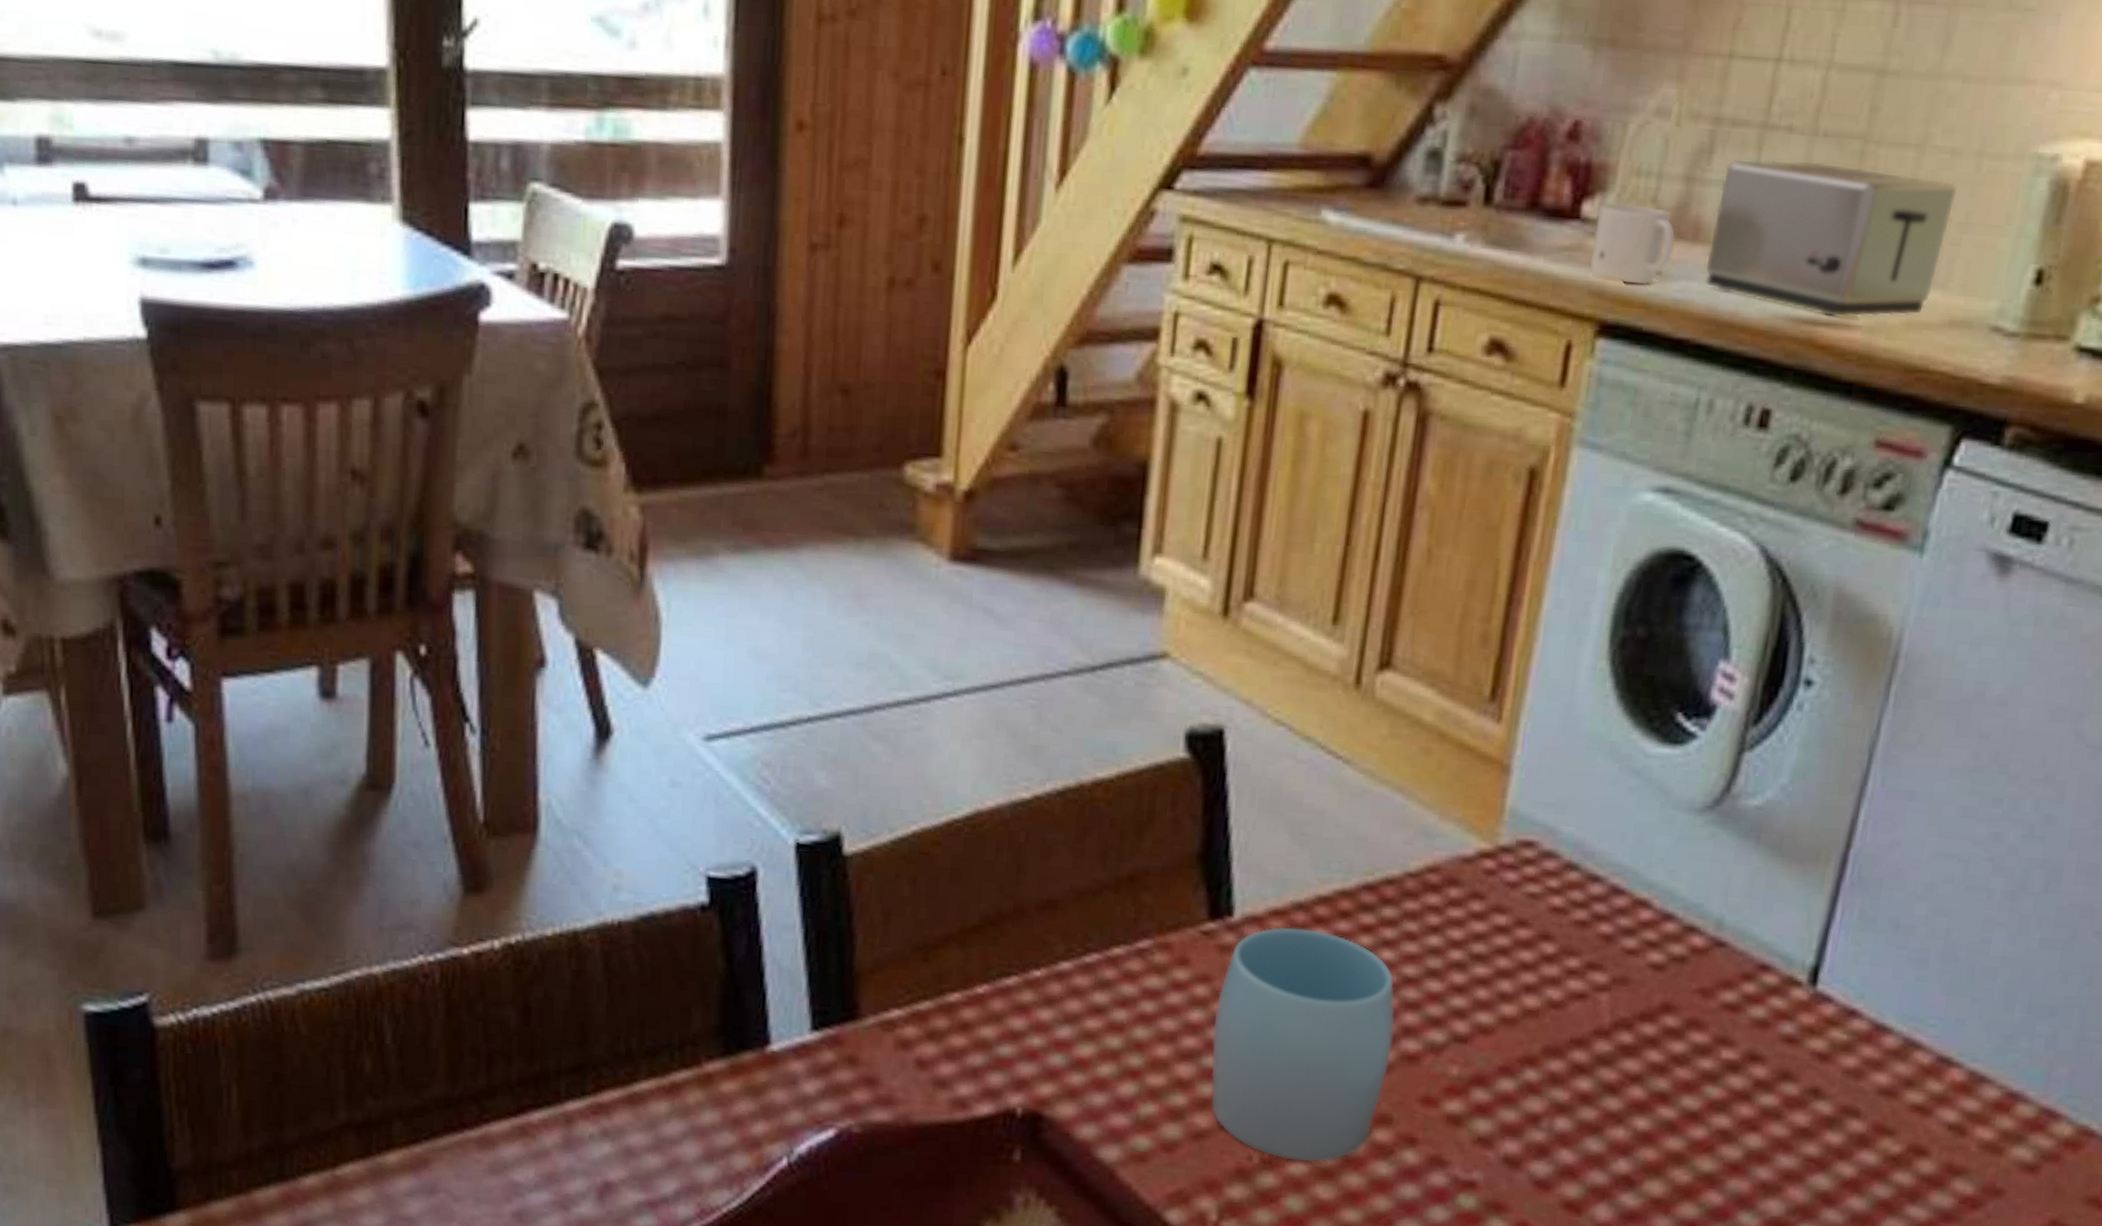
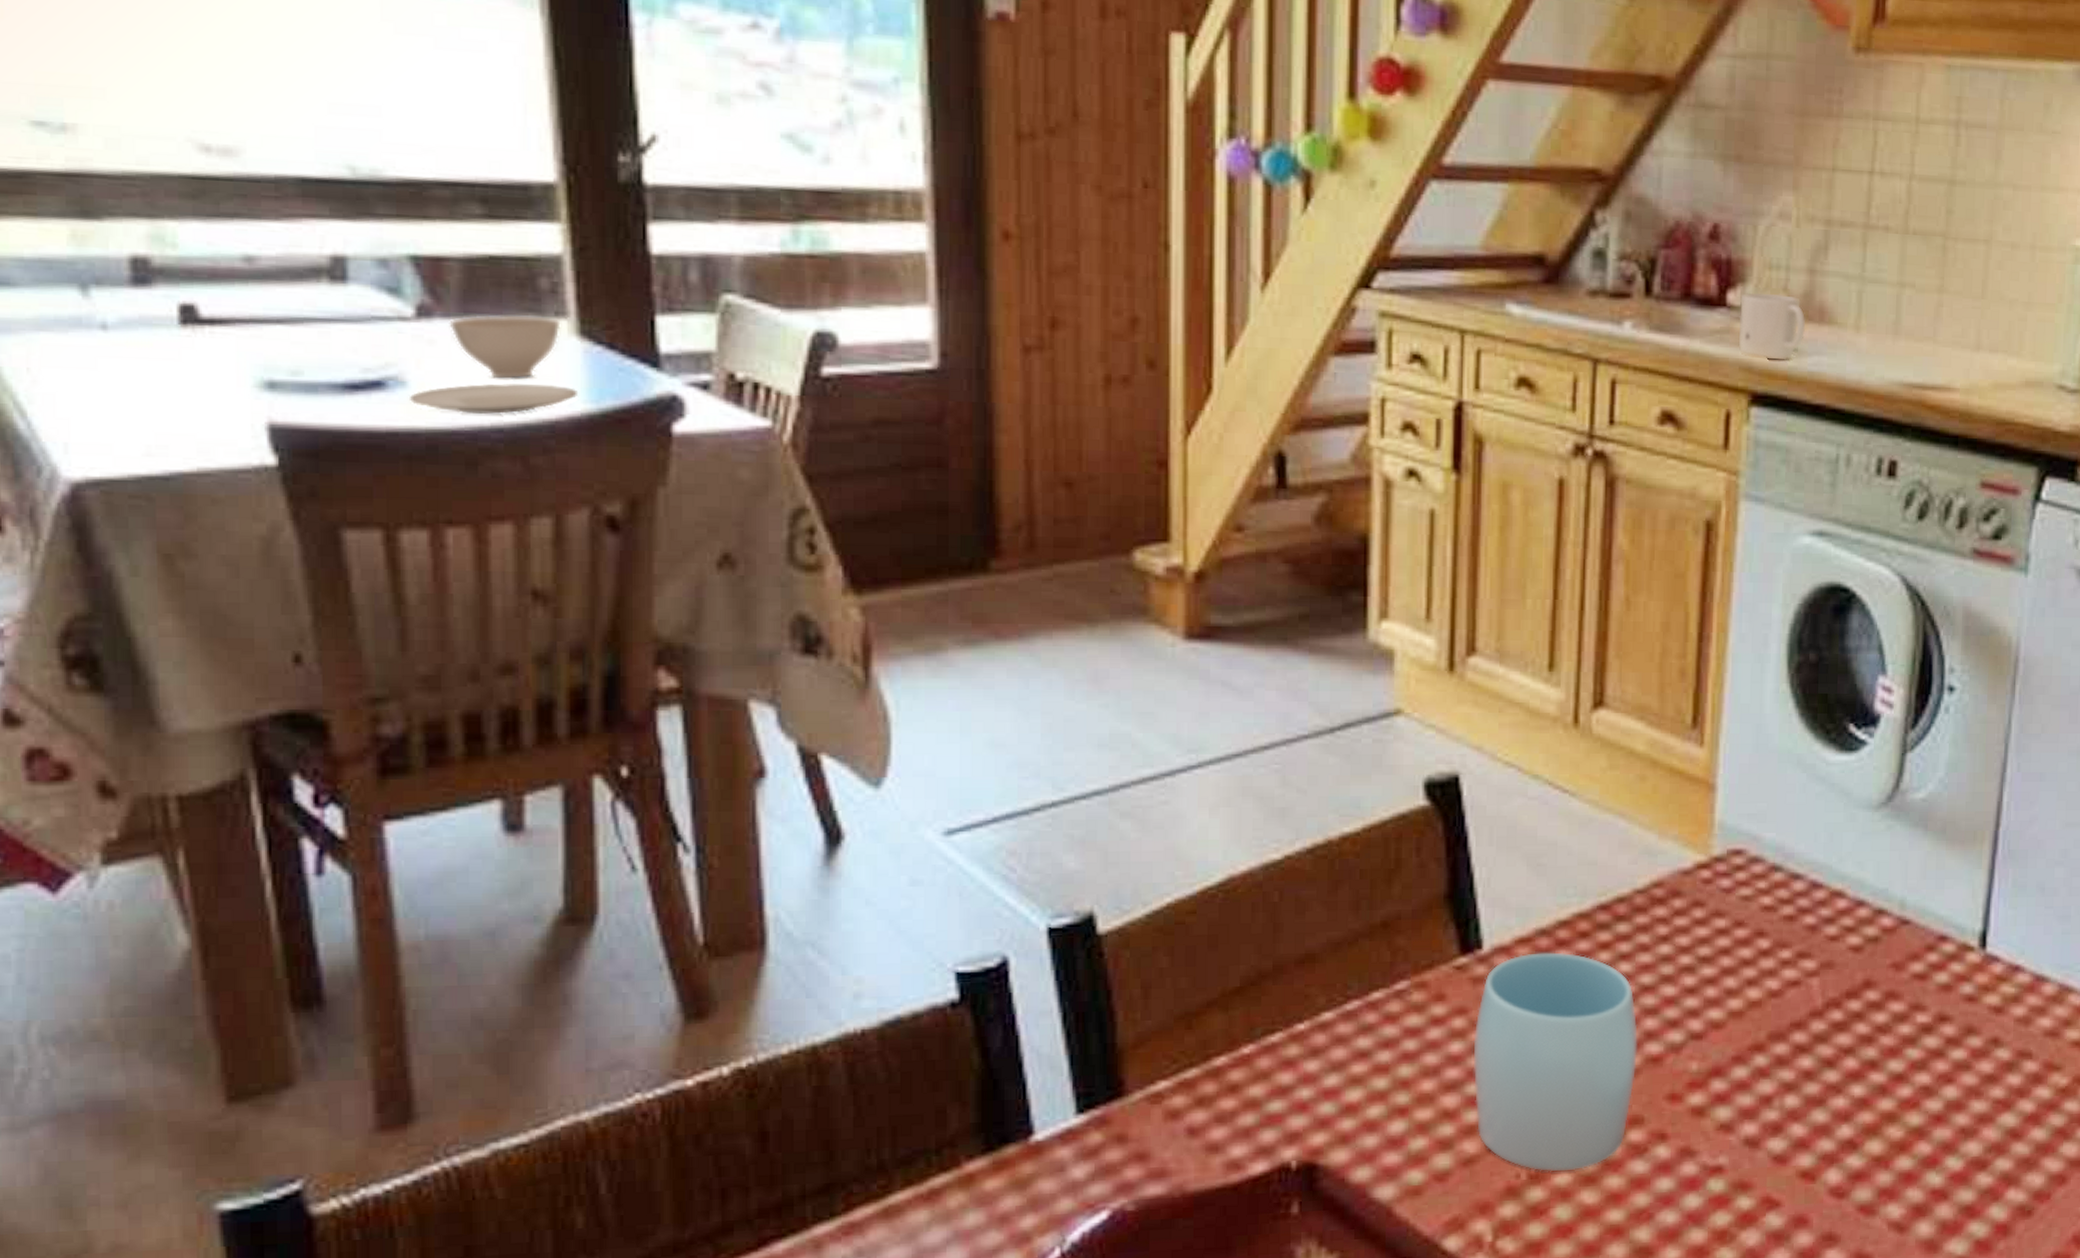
plate: none [256,266,398,296] -> present [410,382,577,414]
bowl: none [291,198,386,263] -> present [449,314,561,380]
toaster: present [1705,159,1958,317] -> none [1832,254,2019,381]

